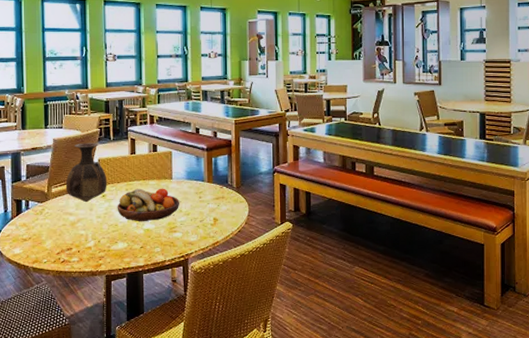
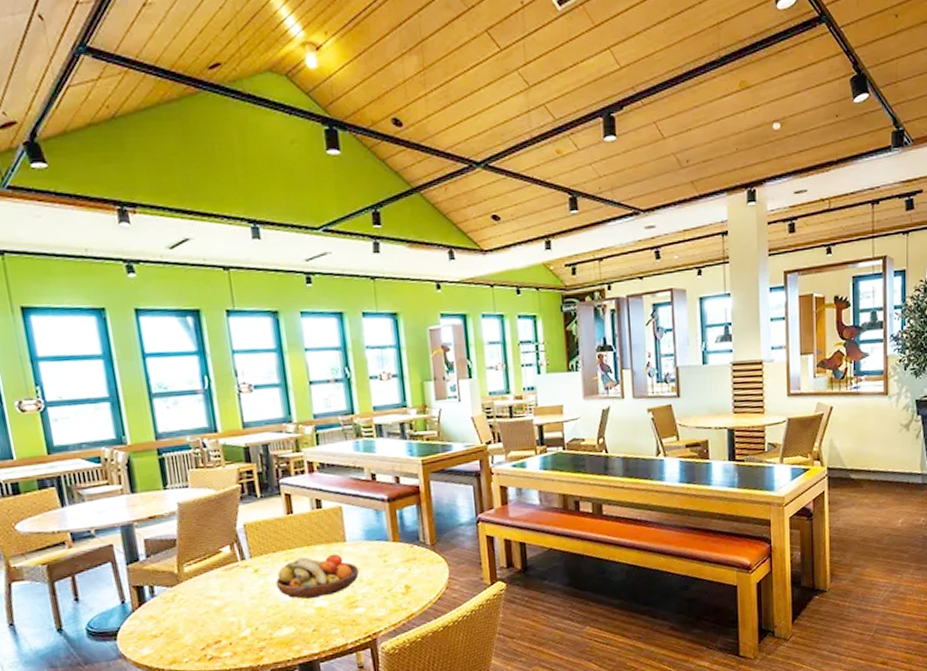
vase: present [65,143,107,203] -> none [201,503,260,582]

